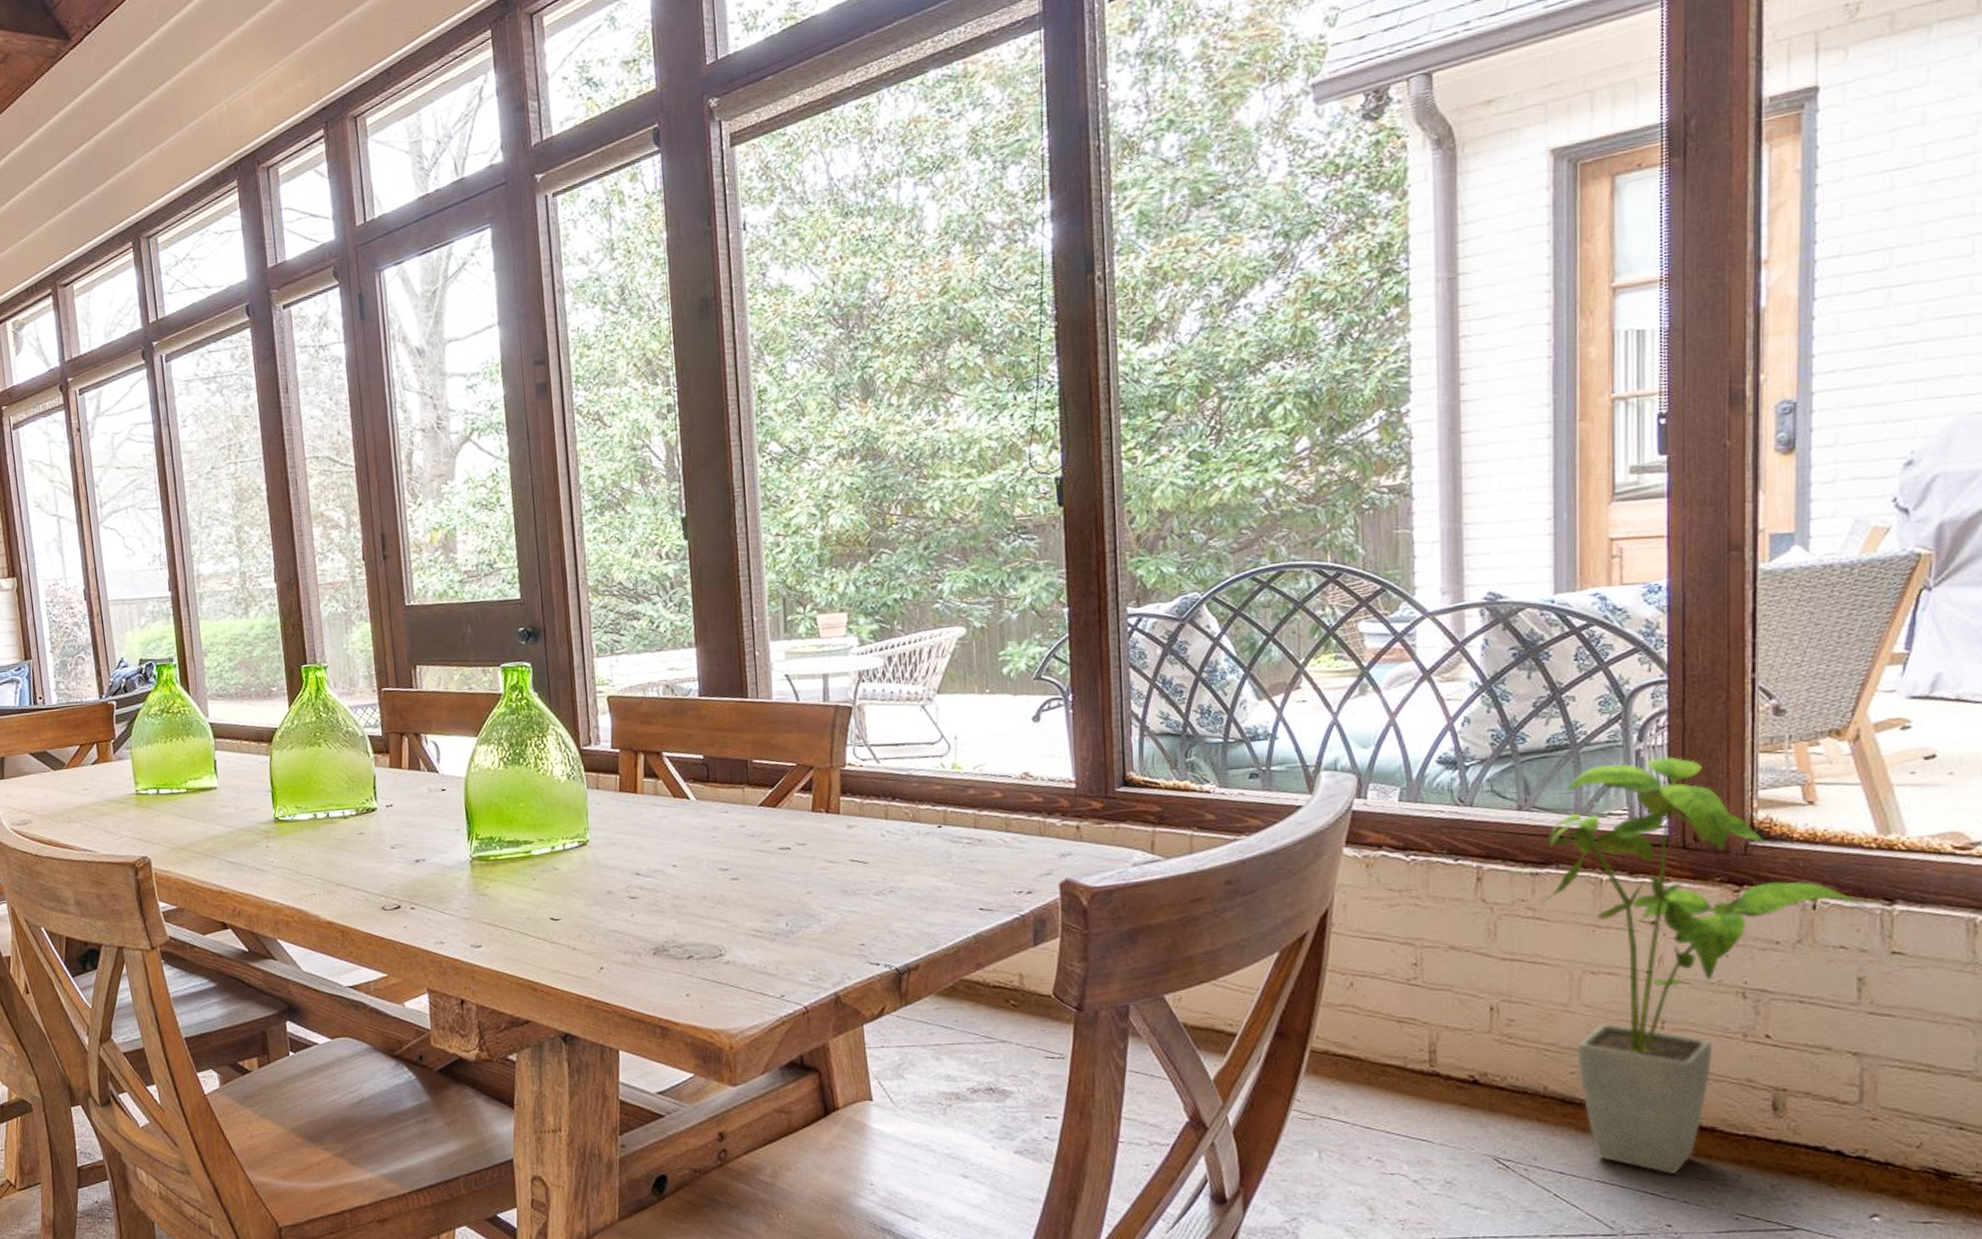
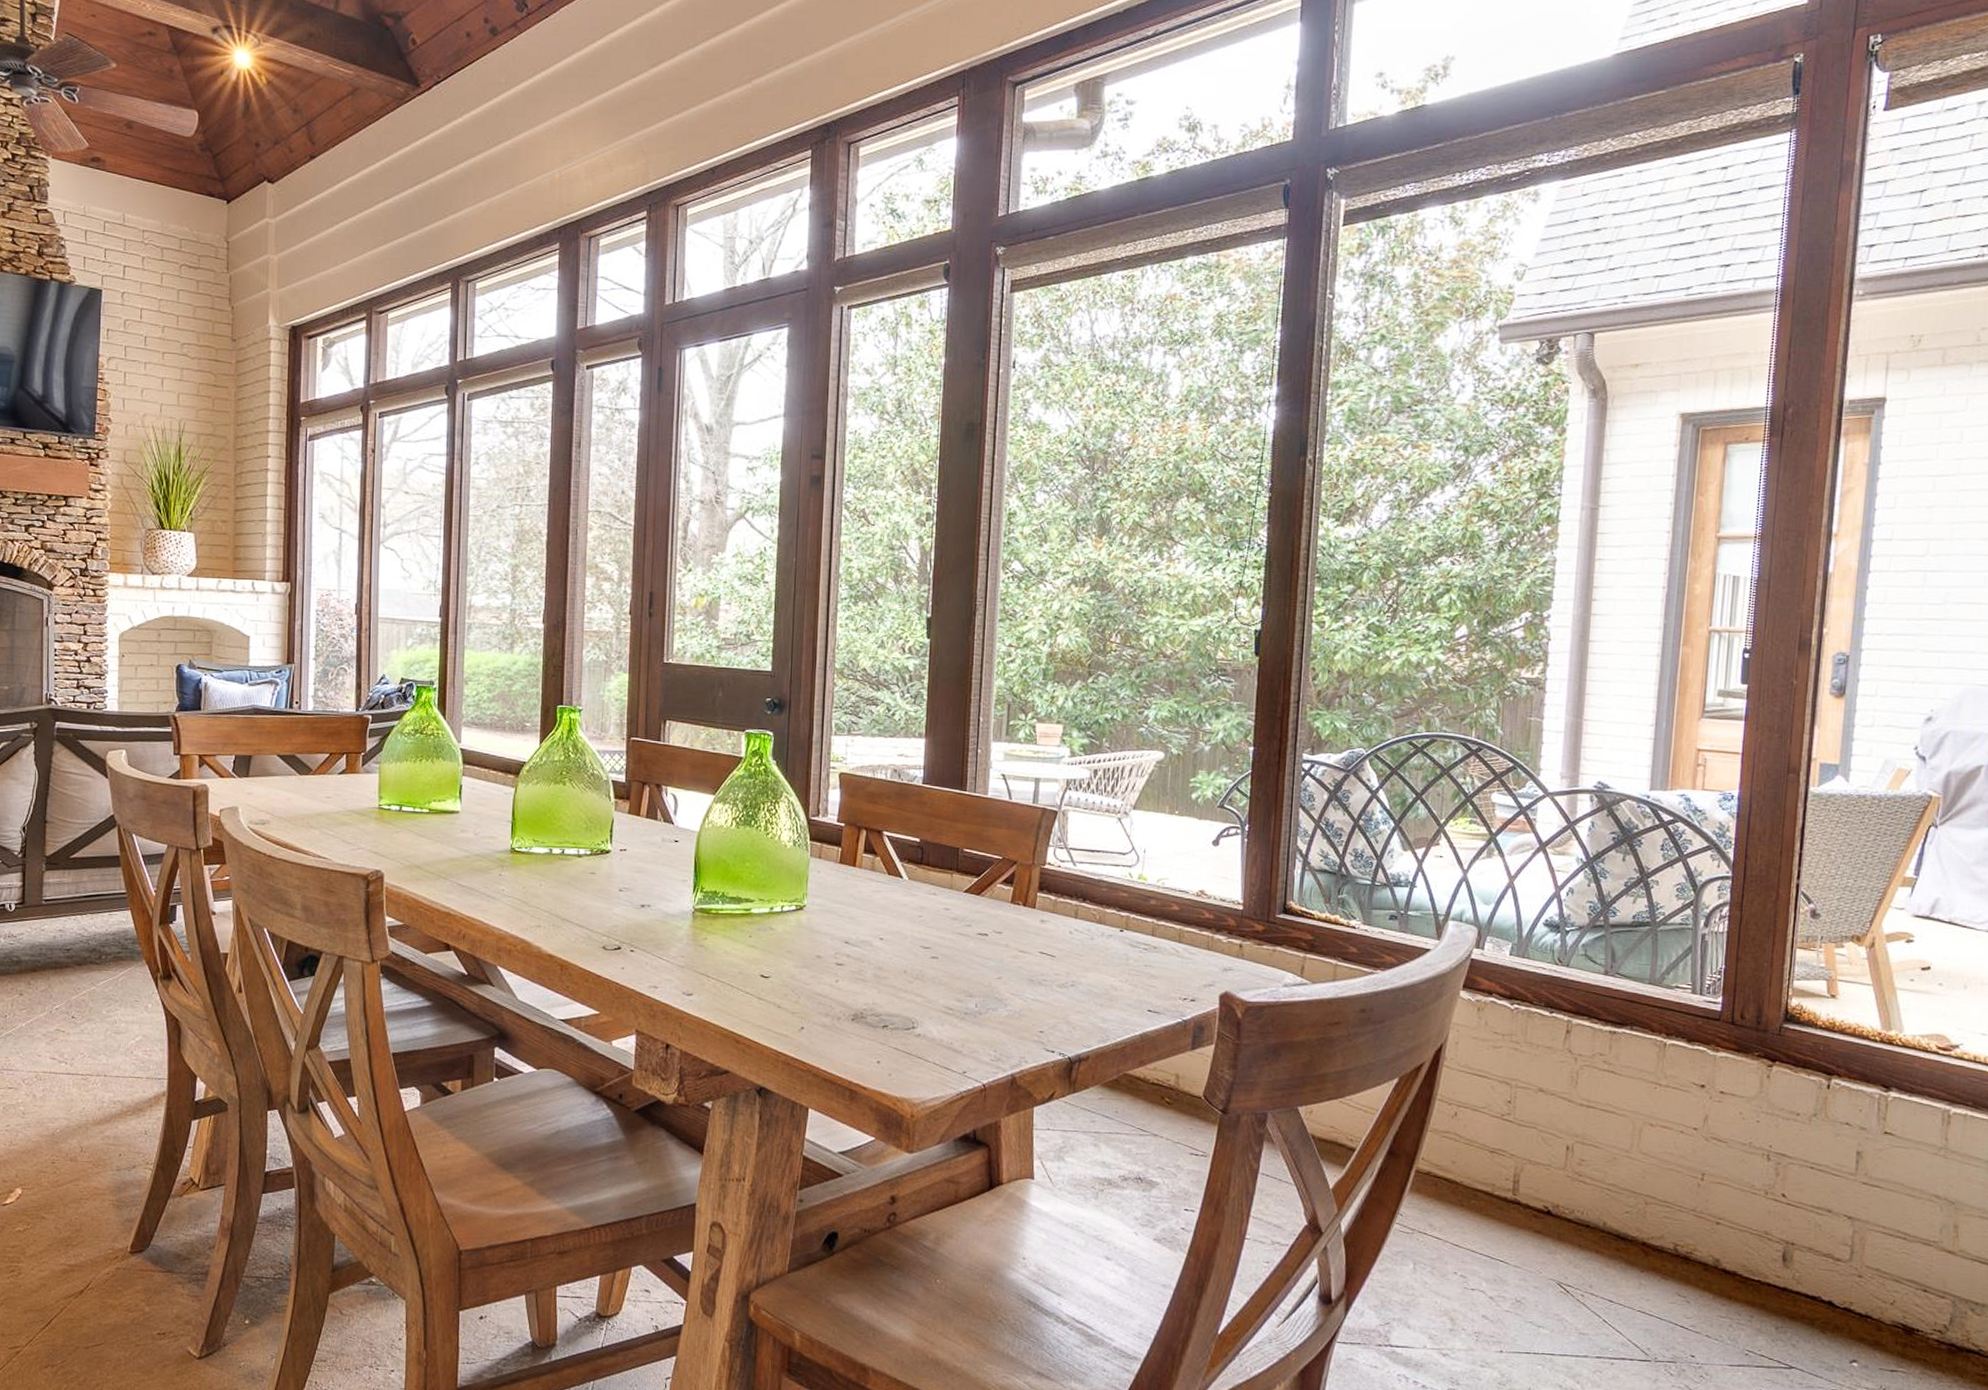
house plant: present [1543,757,1868,1174] -> none [1618,942,1870,1310]

